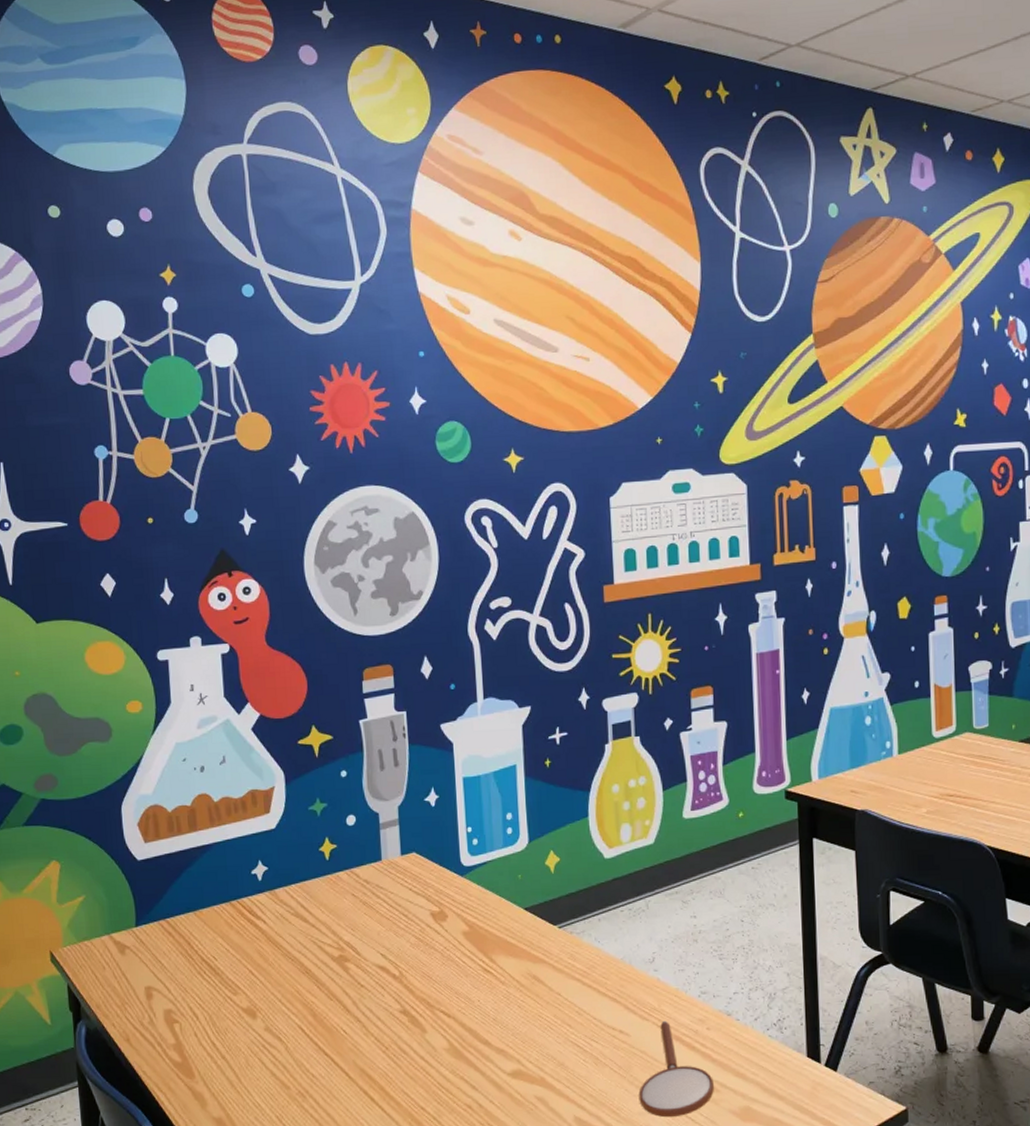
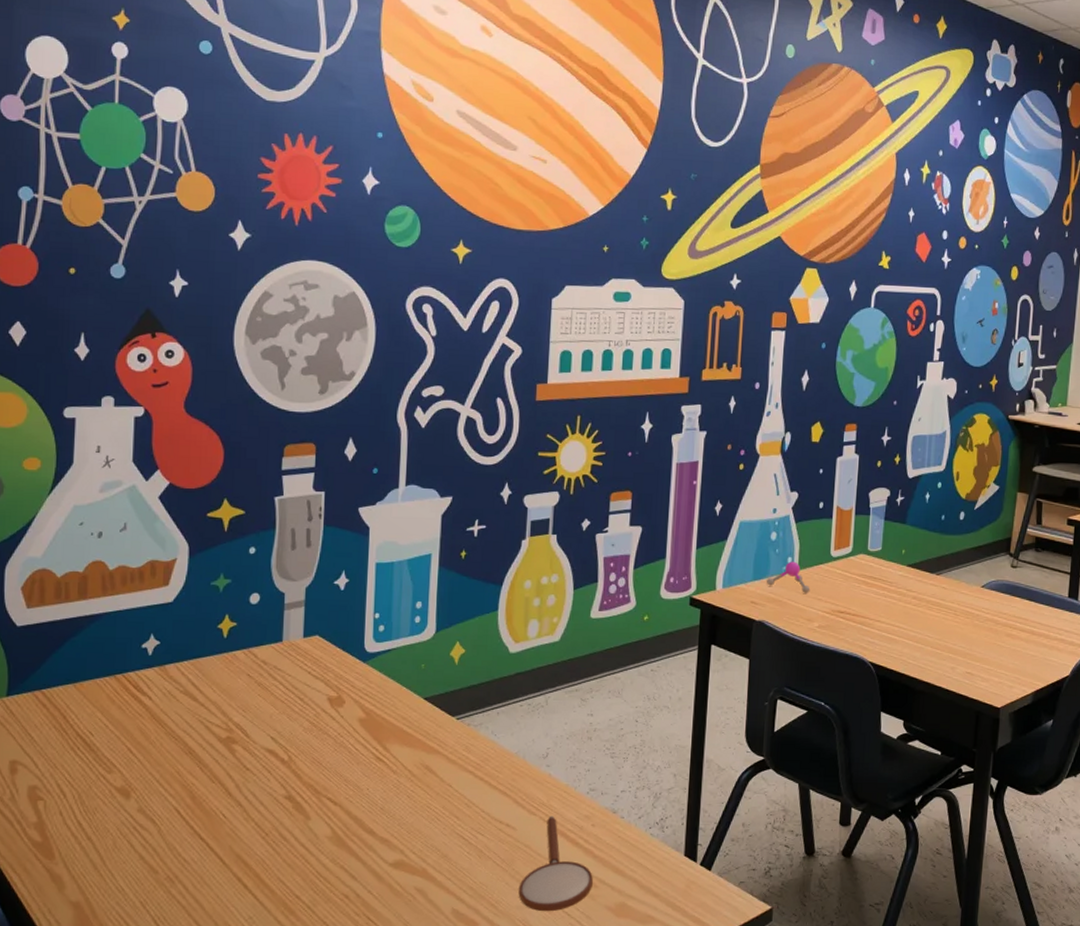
molecular model: none [866,745,914,778] -> present [767,561,811,593]

